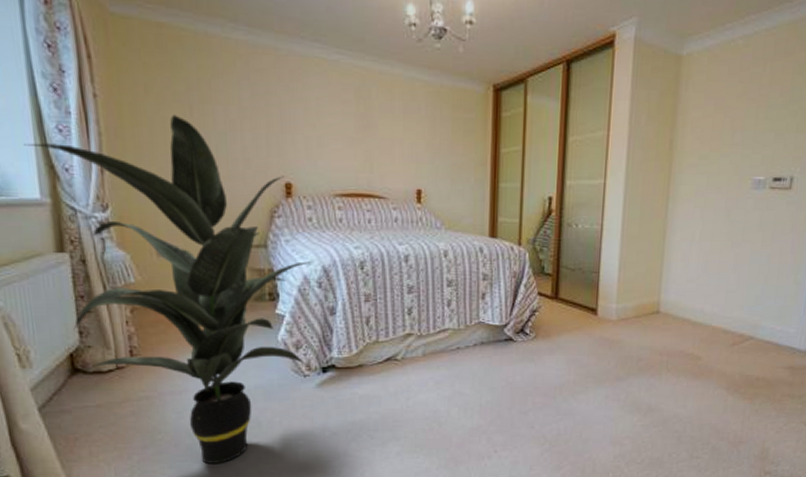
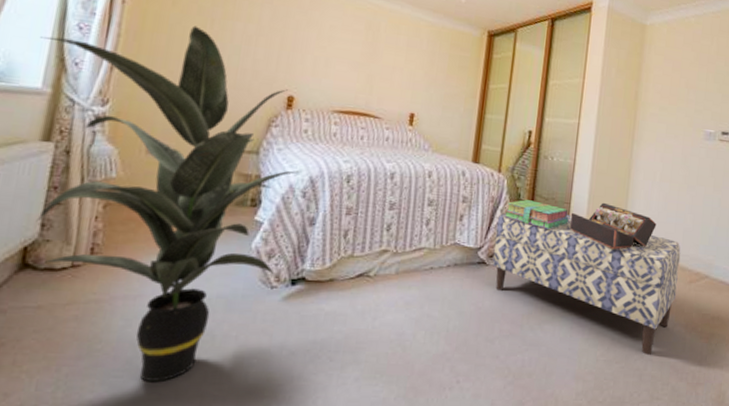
bench: none [519,284,723,418] -> present [492,212,681,355]
stack of books: none [528,272,598,301] -> present [504,199,569,229]
decorative box: none [599,268,696,317] -> present [569,202,657,250]

